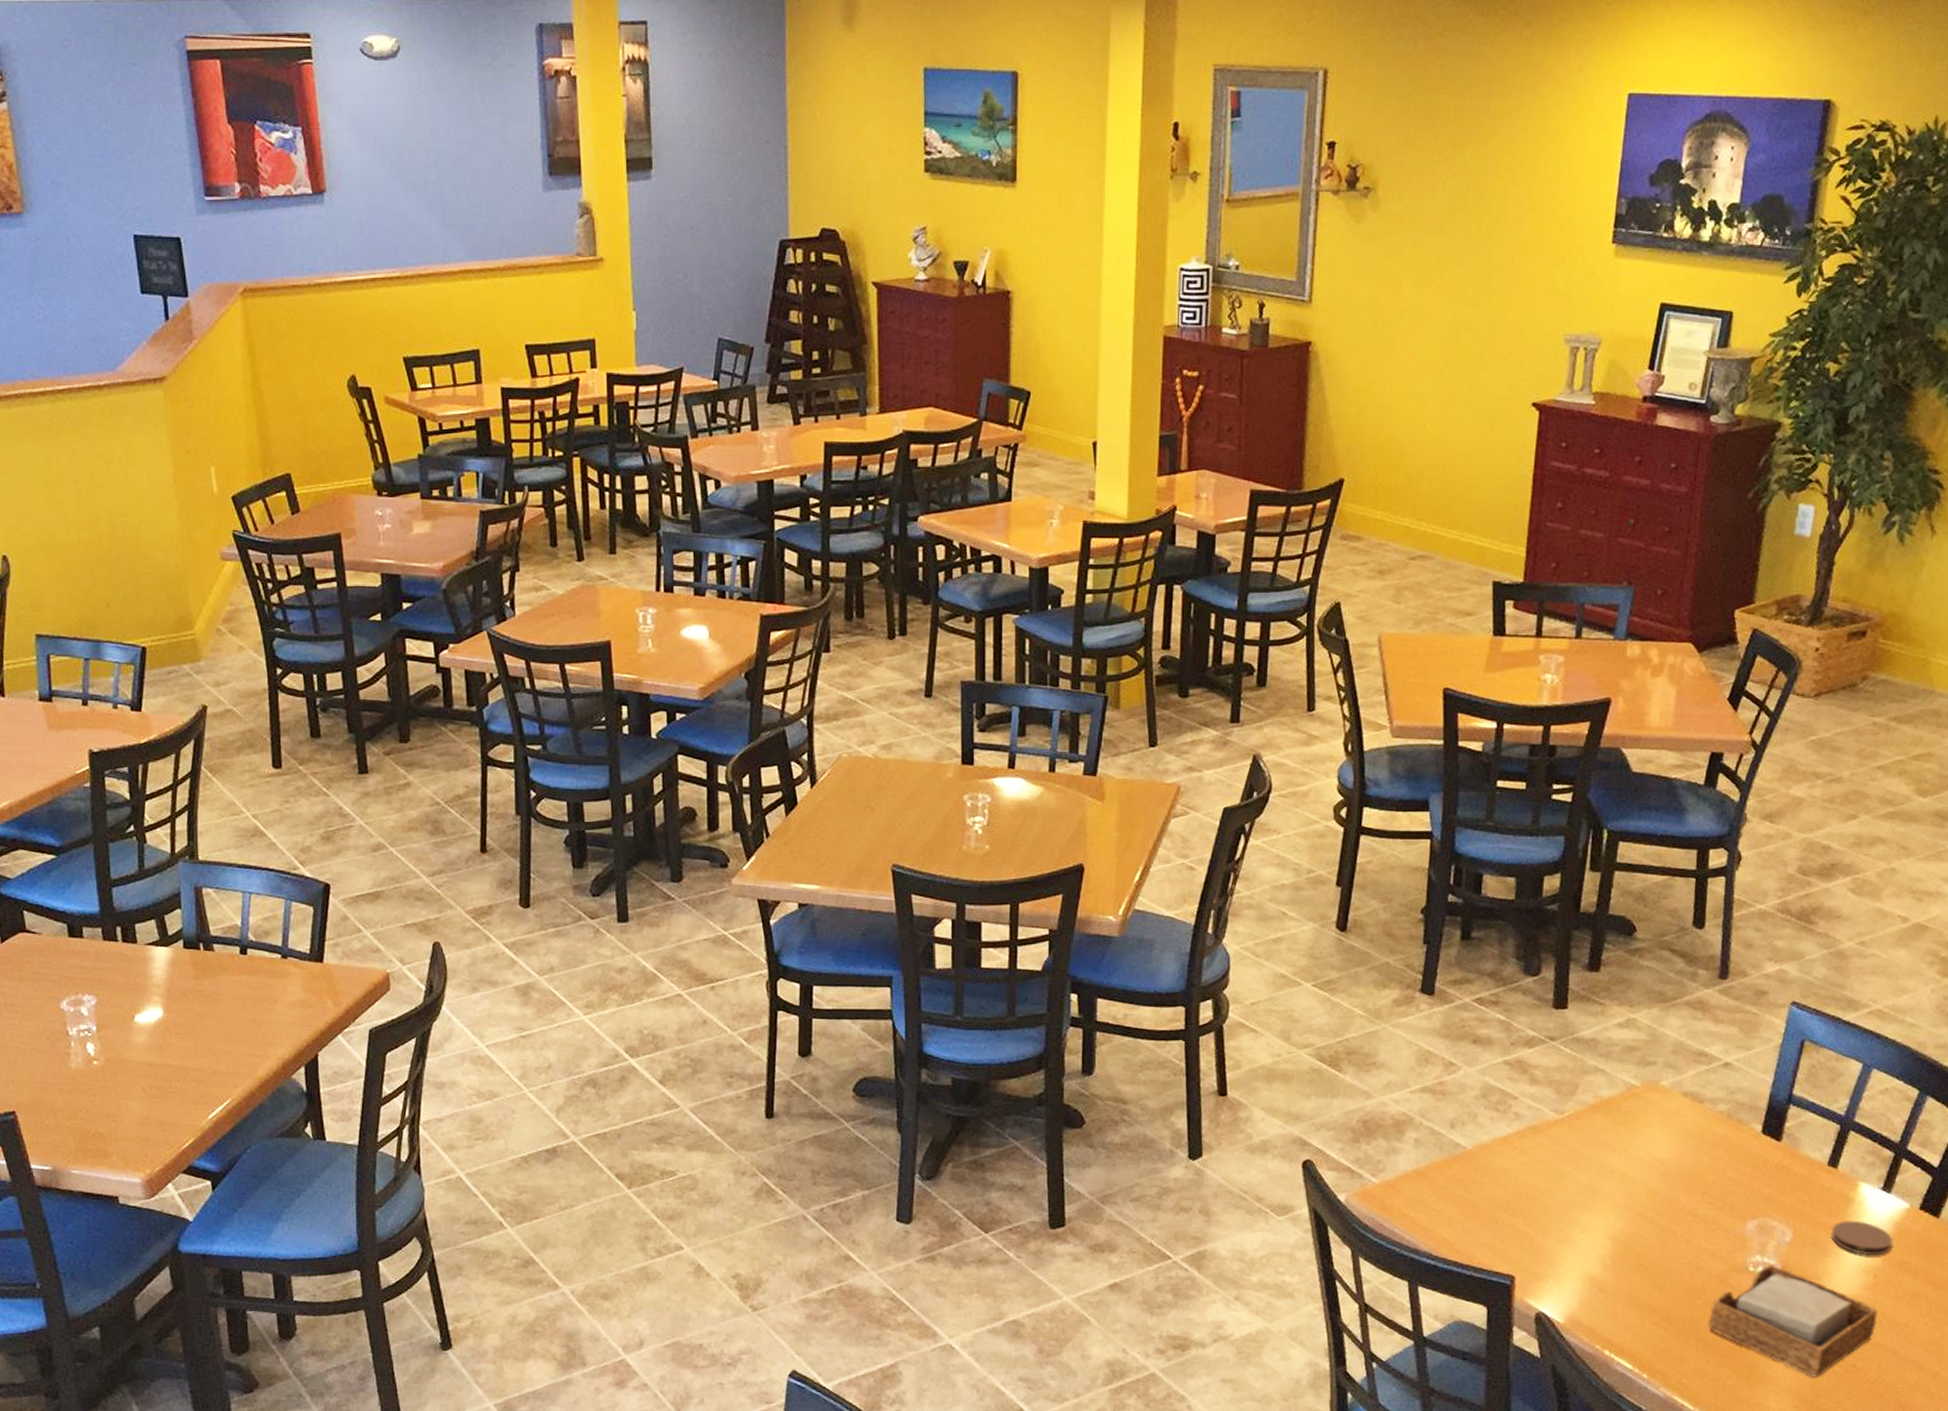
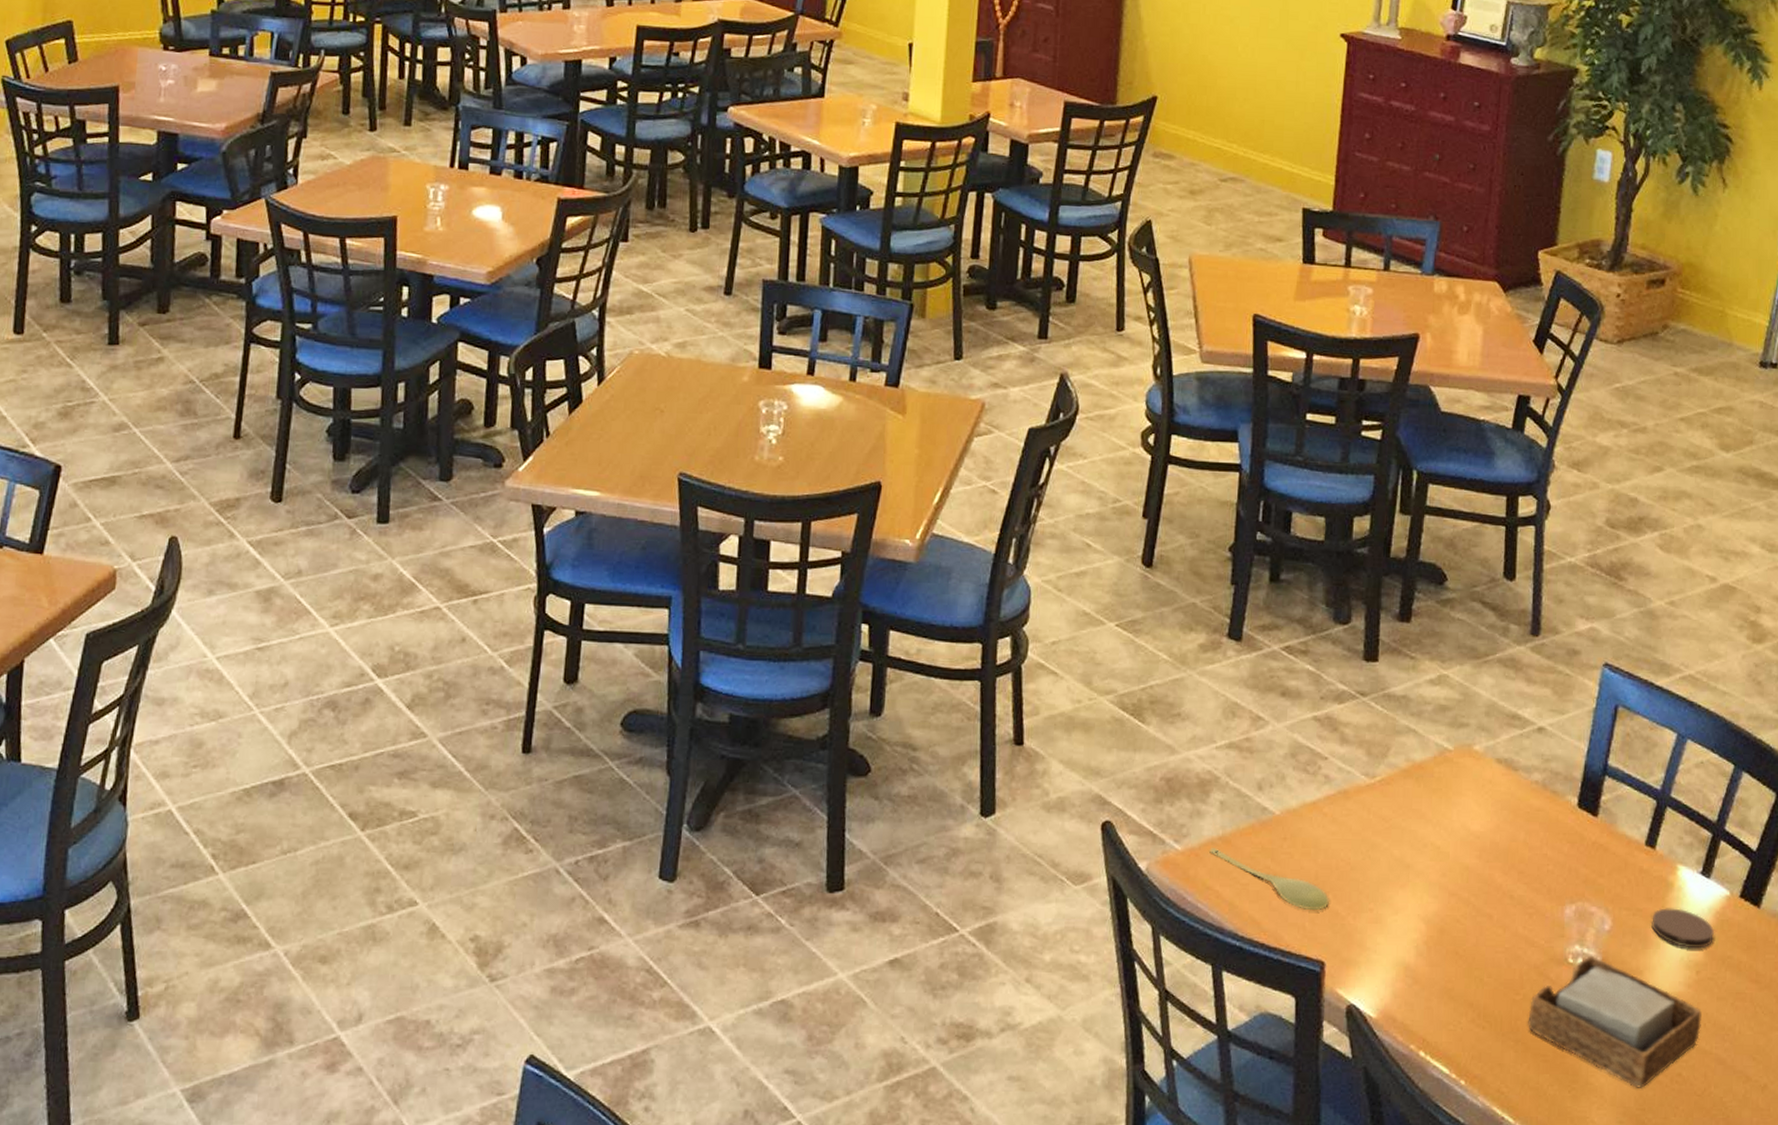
spoon: none [1405,1180,1520,1231] -> present [1209,848,1330,910]

